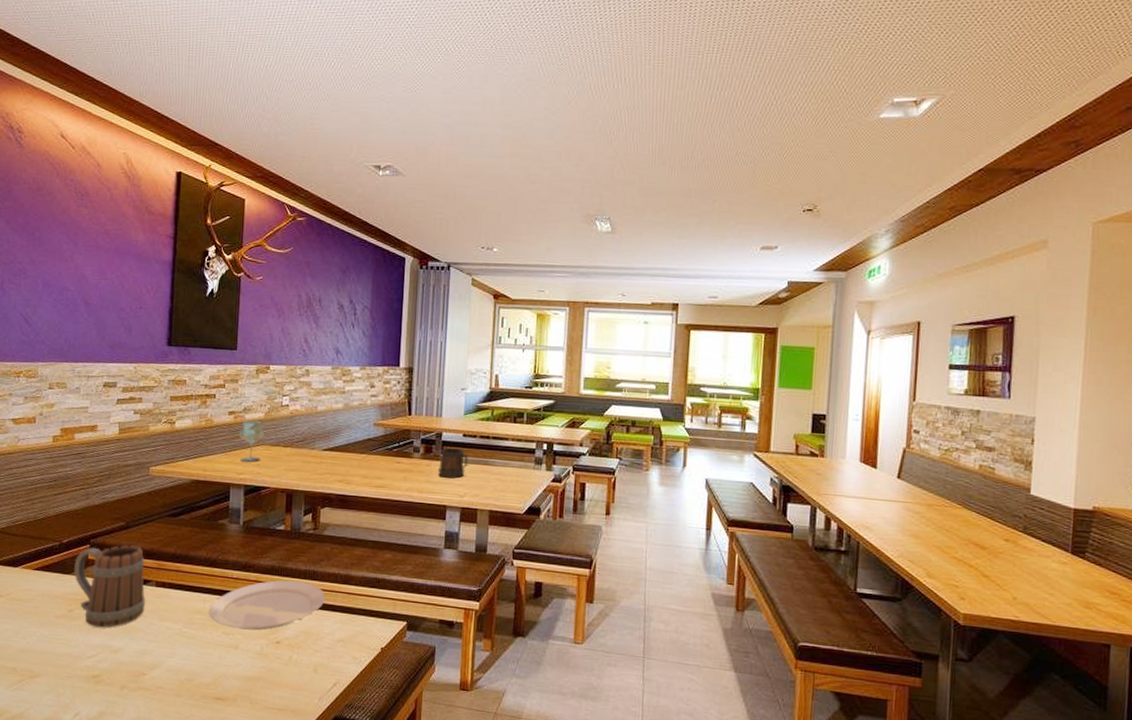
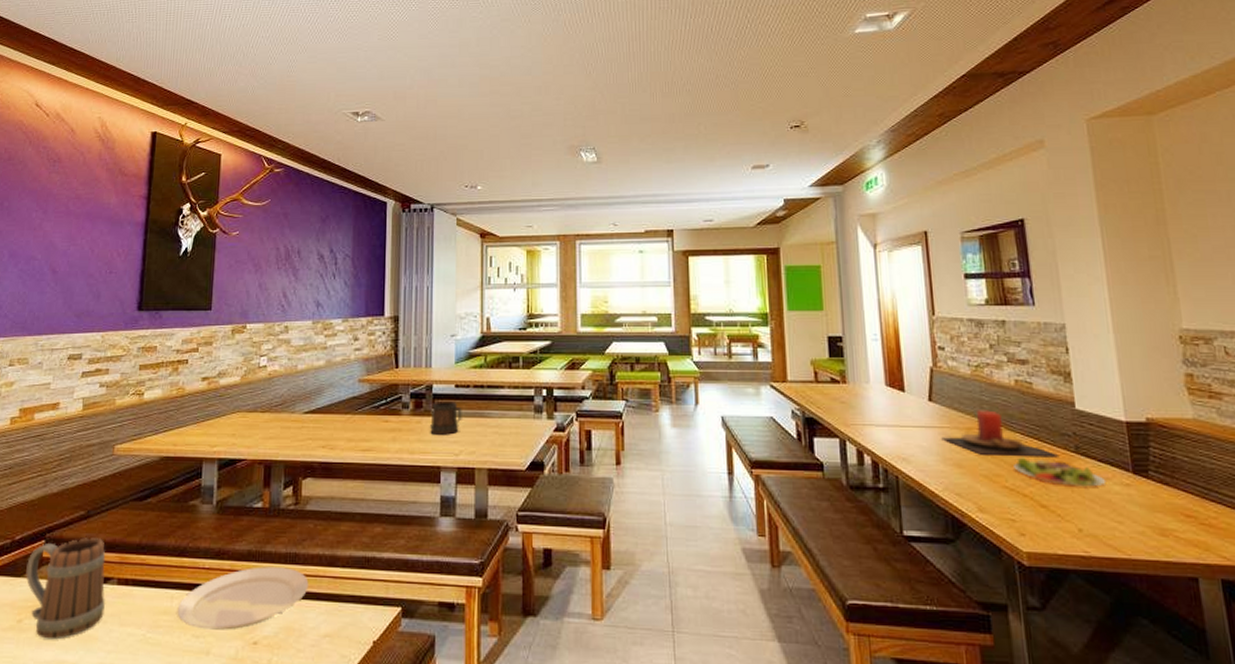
wine glass: present [238,420,265,462] -> none [212,384,241,432]
candle: none [904,489,1008,536] -> present [941,410,1060,459]
salad plate: none [965,533,1046,563] -> present [1014,457,1107,487]

